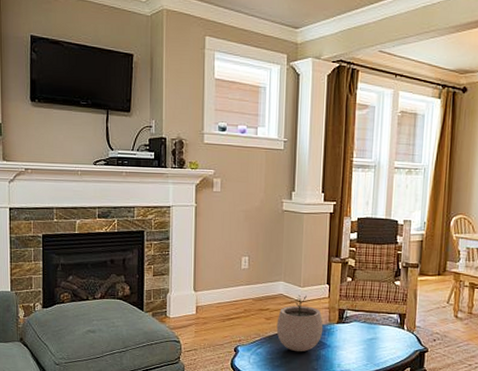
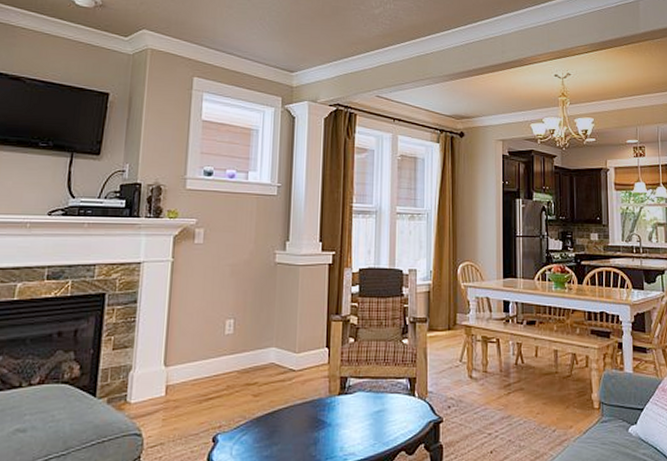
plant pot: present [276,295,324,352] -> none [266,362,323,436]

